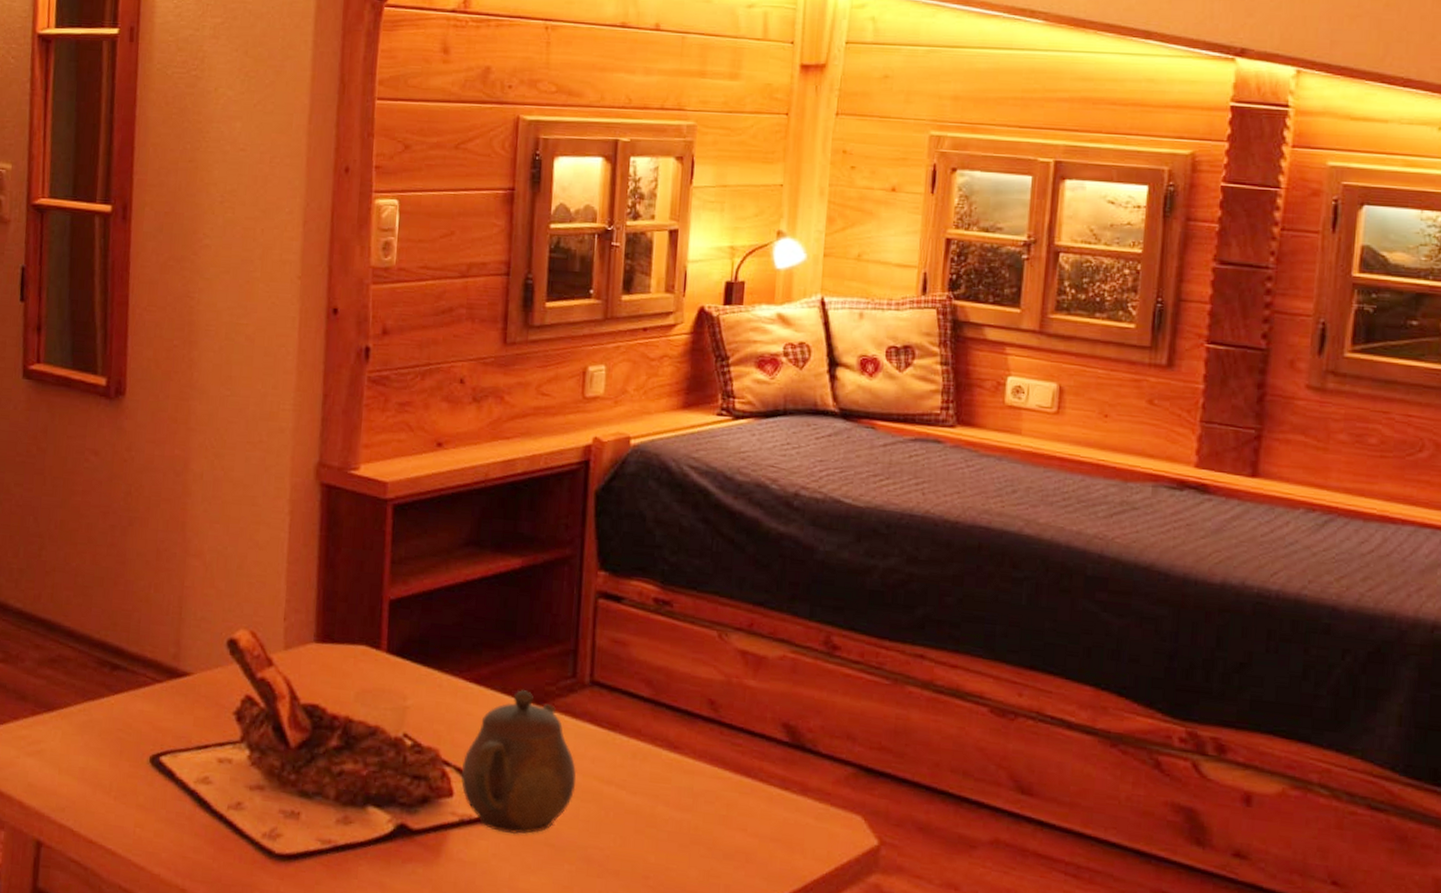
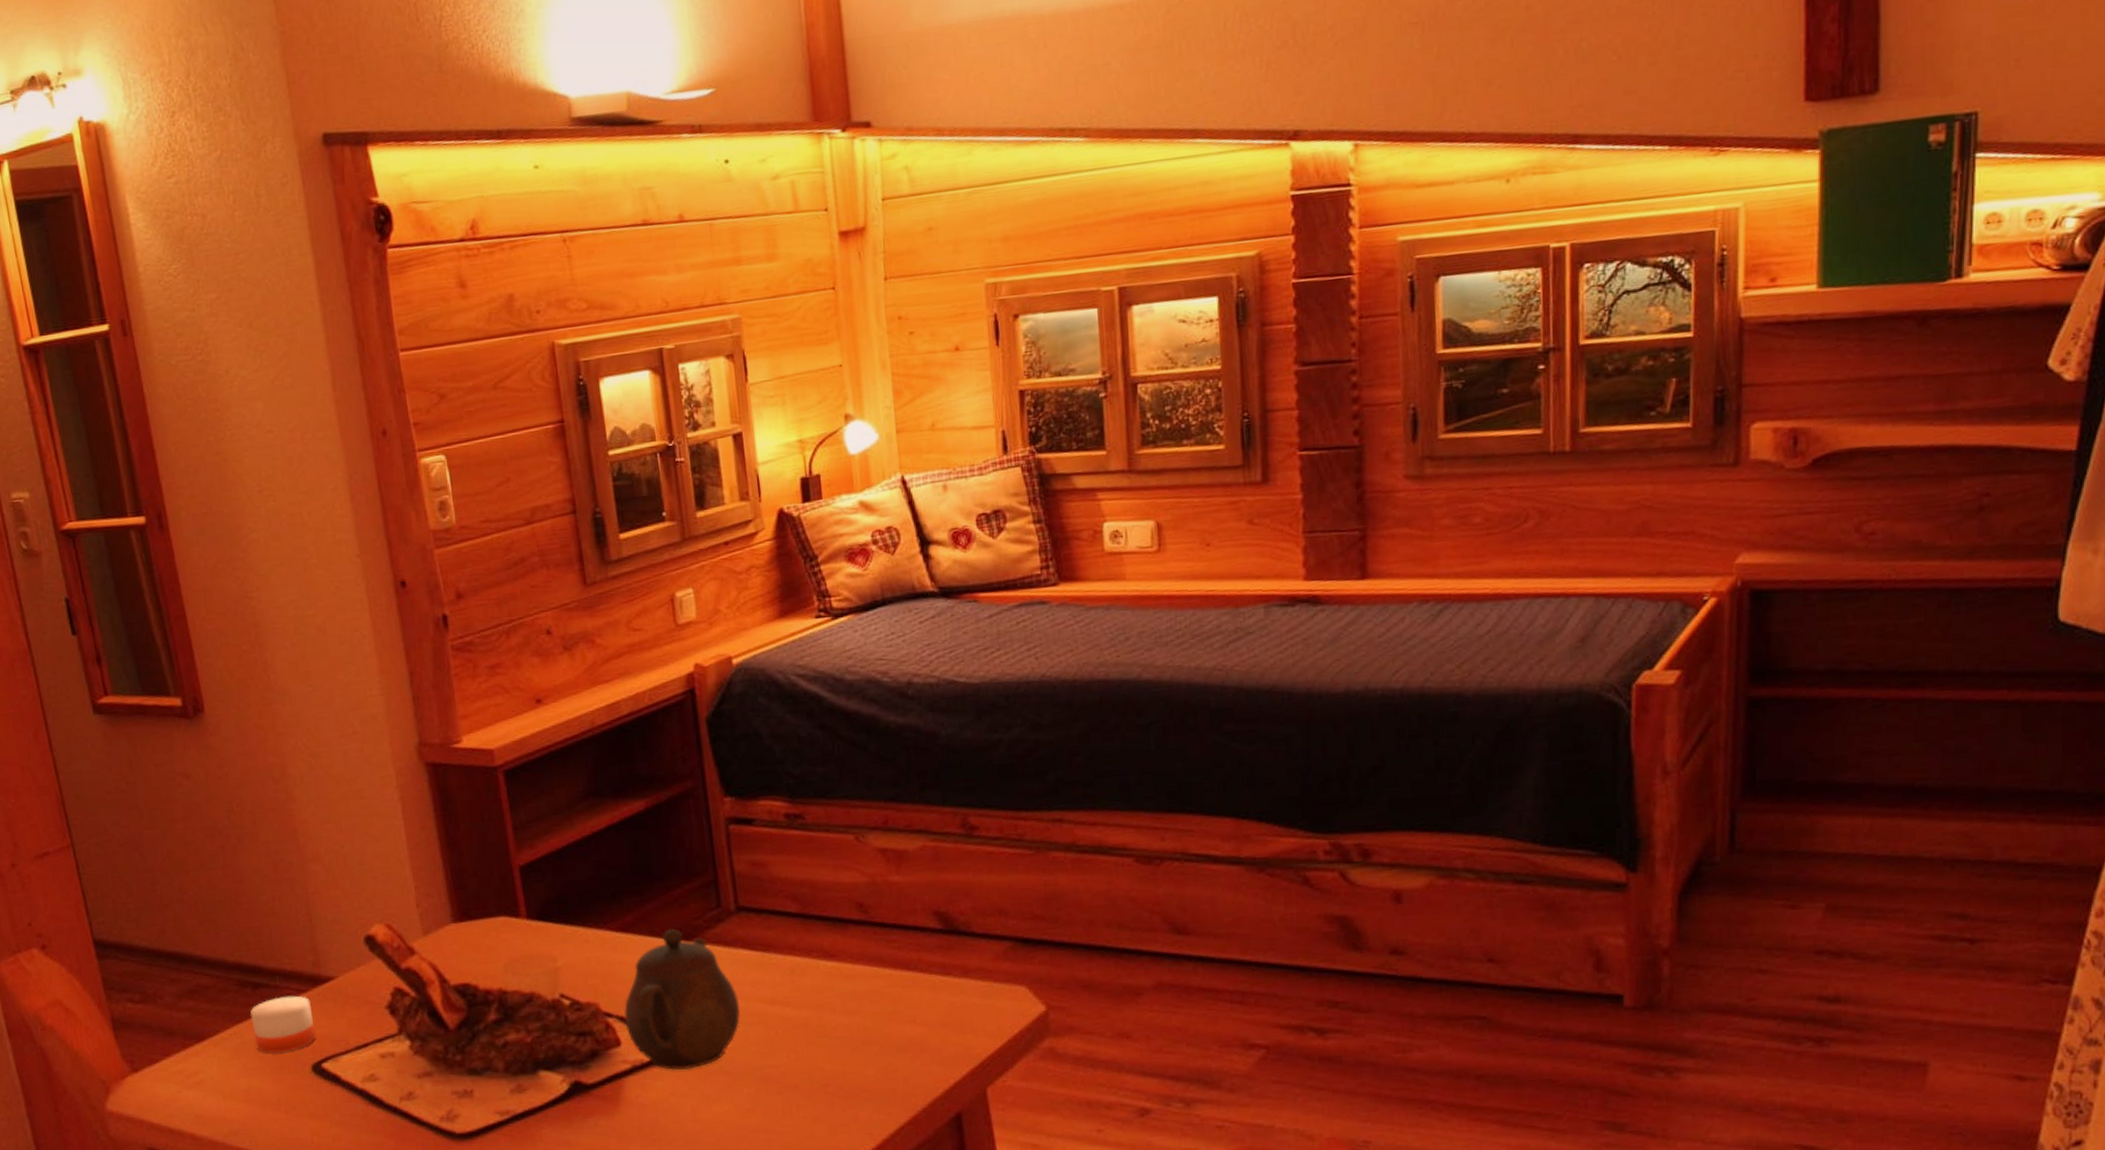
candle: none [101,681,163,738] -> present [250,995,316,1053]

